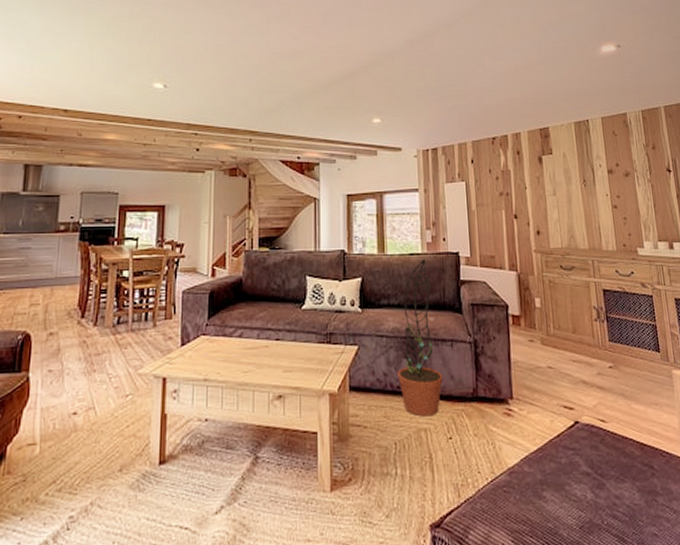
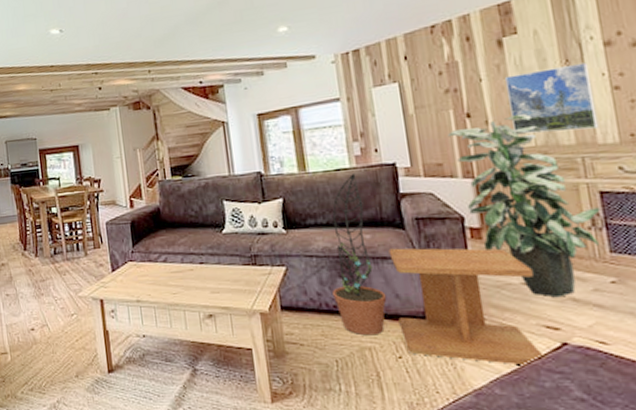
side table: none [448,331,563,444] -> present [388,248,546,366]
indoor plant: none [500,219,604,380] -> present [448,113,601,298]
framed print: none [543,184,604,238] -> present [505,62,599,134]

